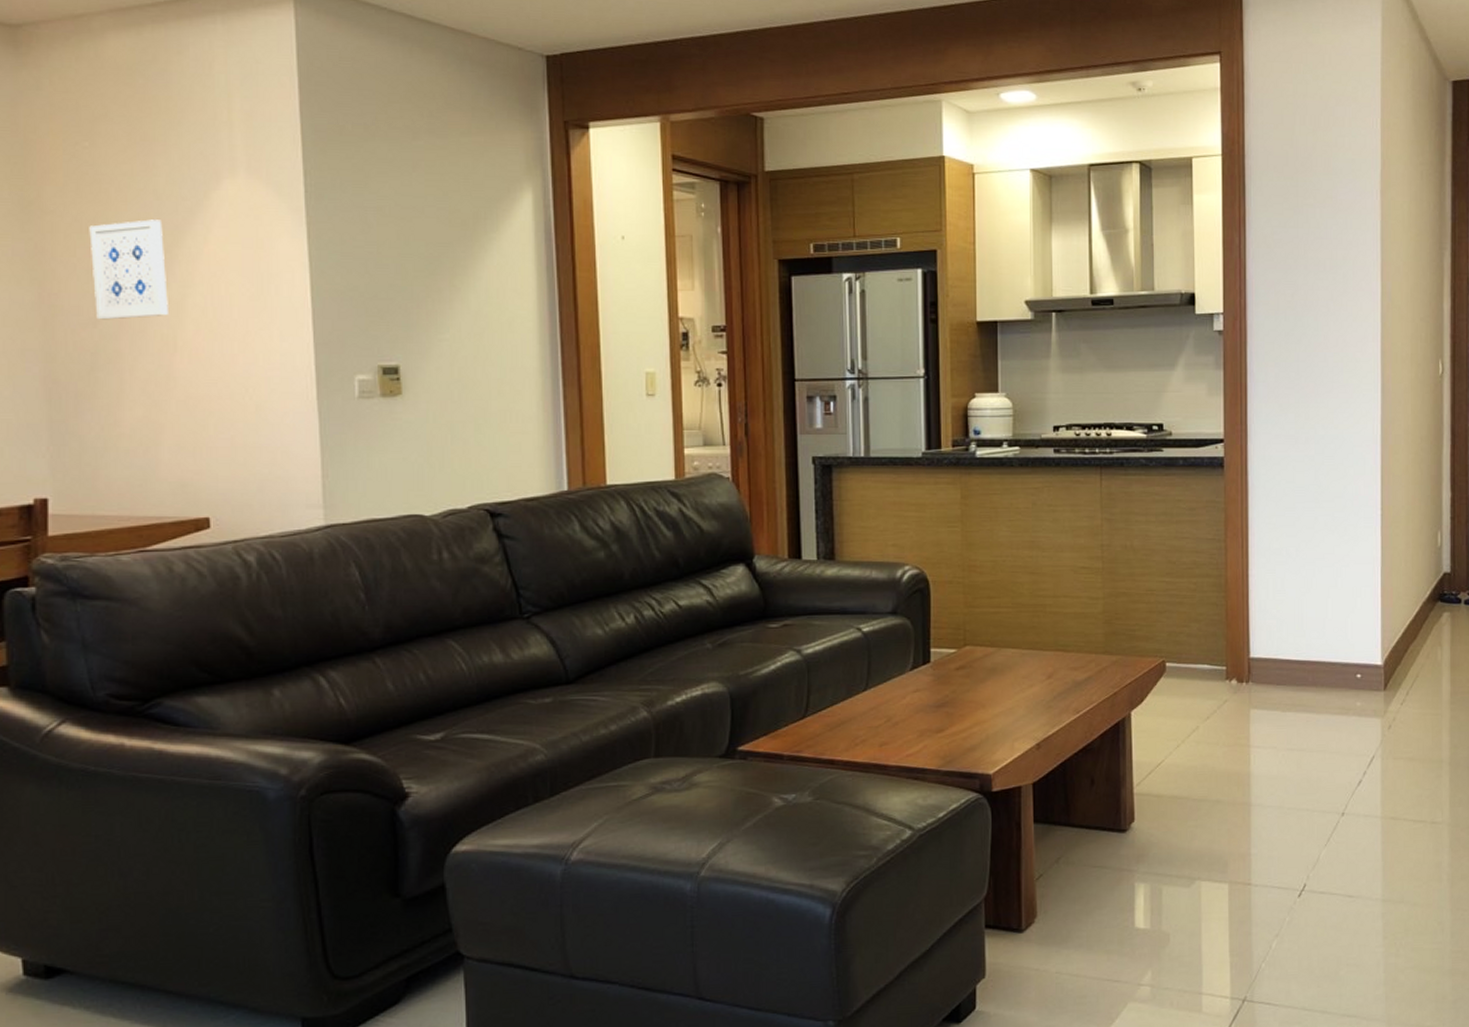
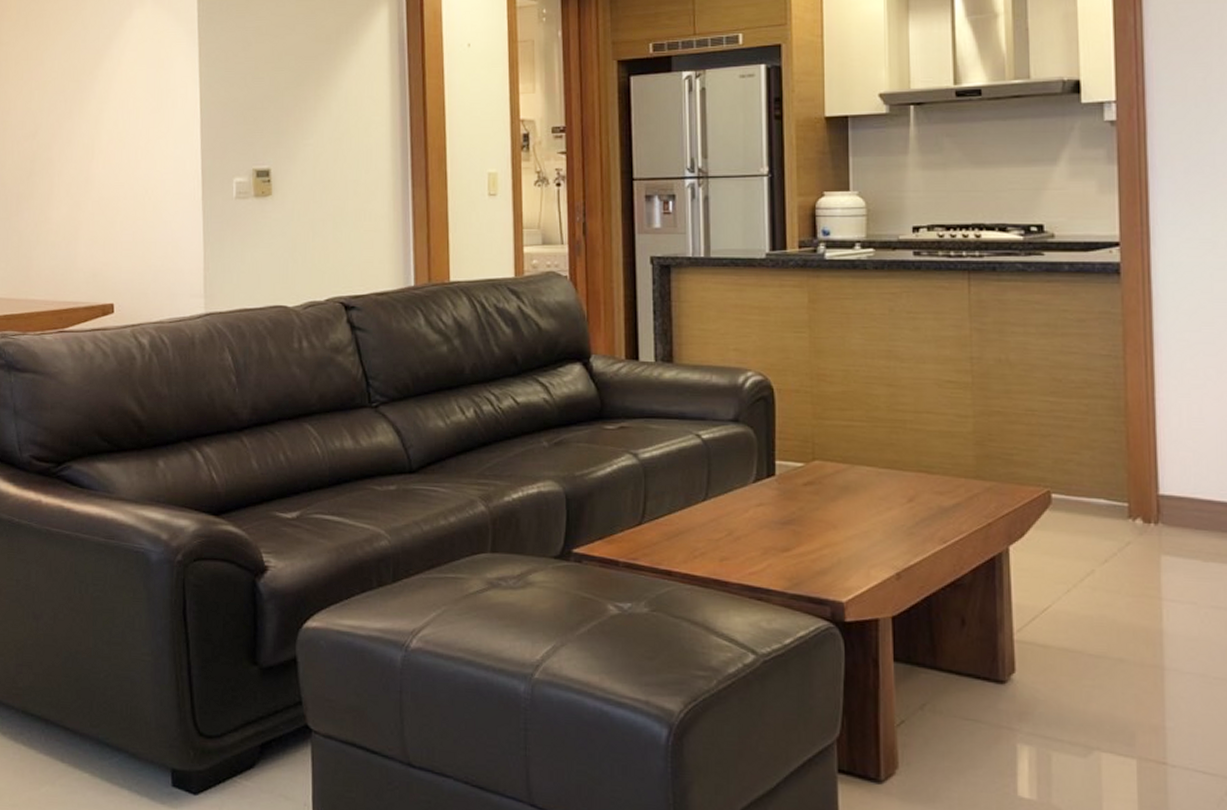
wall art: present [89,219,168,320] -> none [33,46,89,133]

